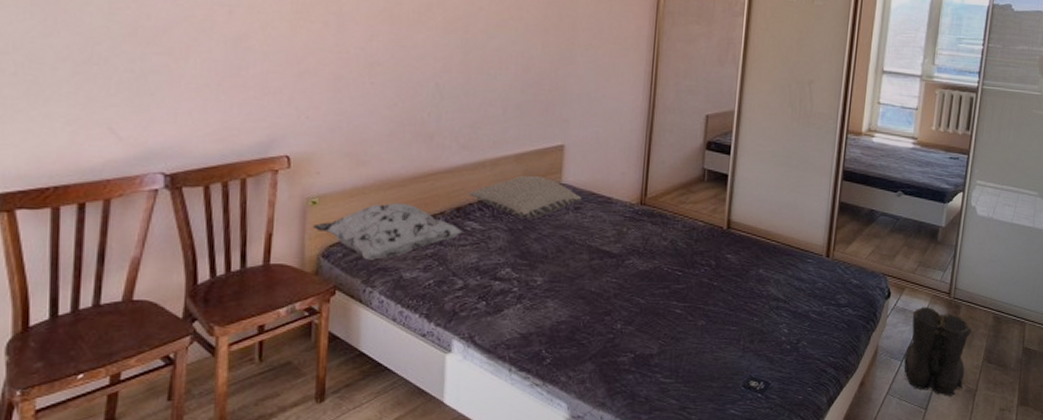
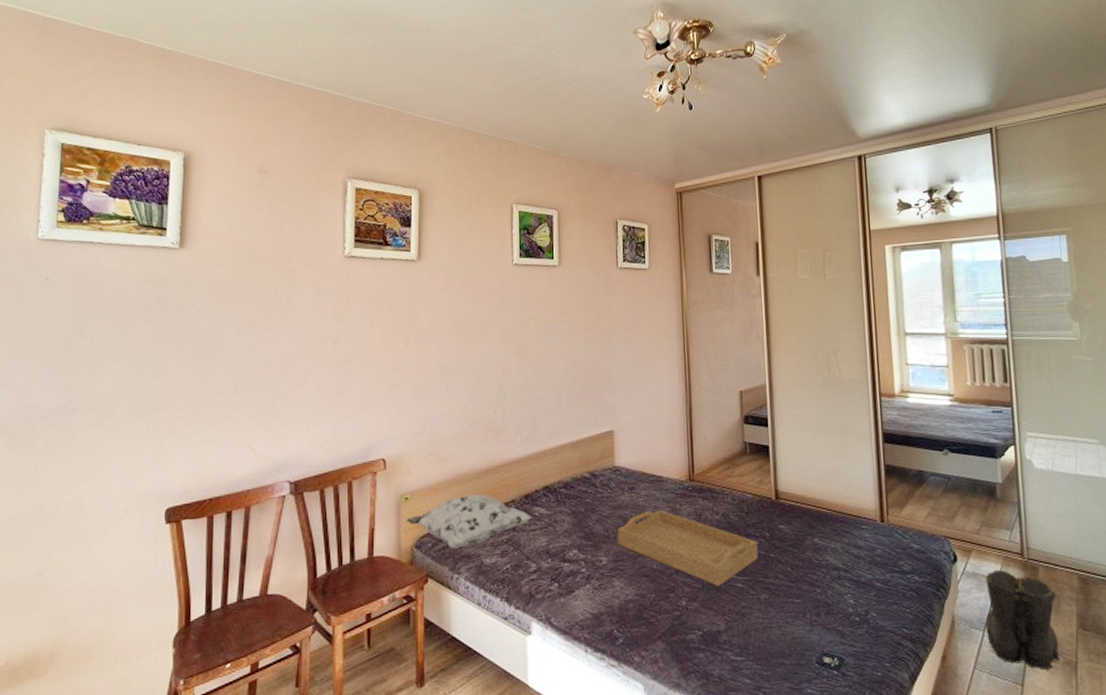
pillow: present [469,175,581,218] -> none [534,460,634,501]
serving tray: none [555,231,702,311] -> present [617,509,758,586]

